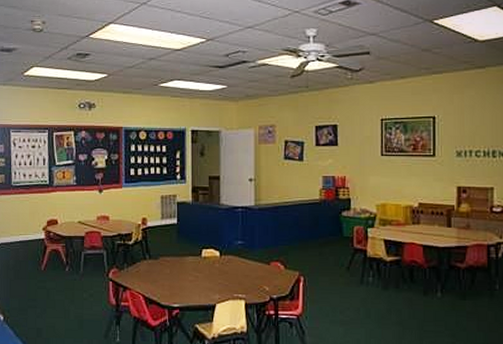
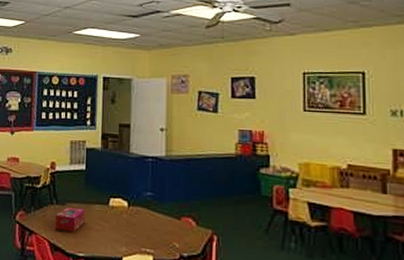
tissue box: none [149,261,178,284] -> present [55,207,85,232]

